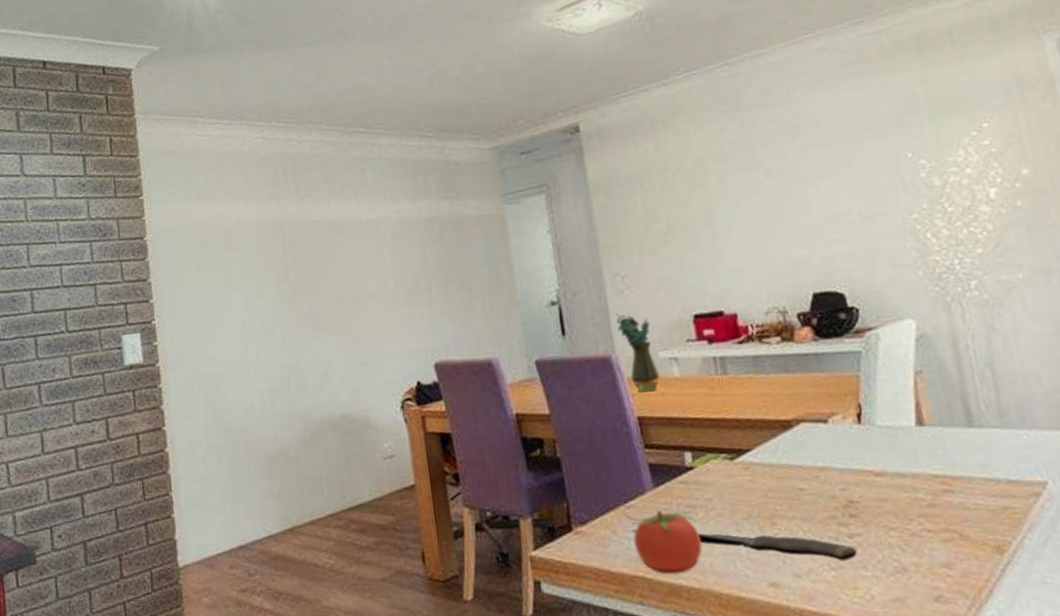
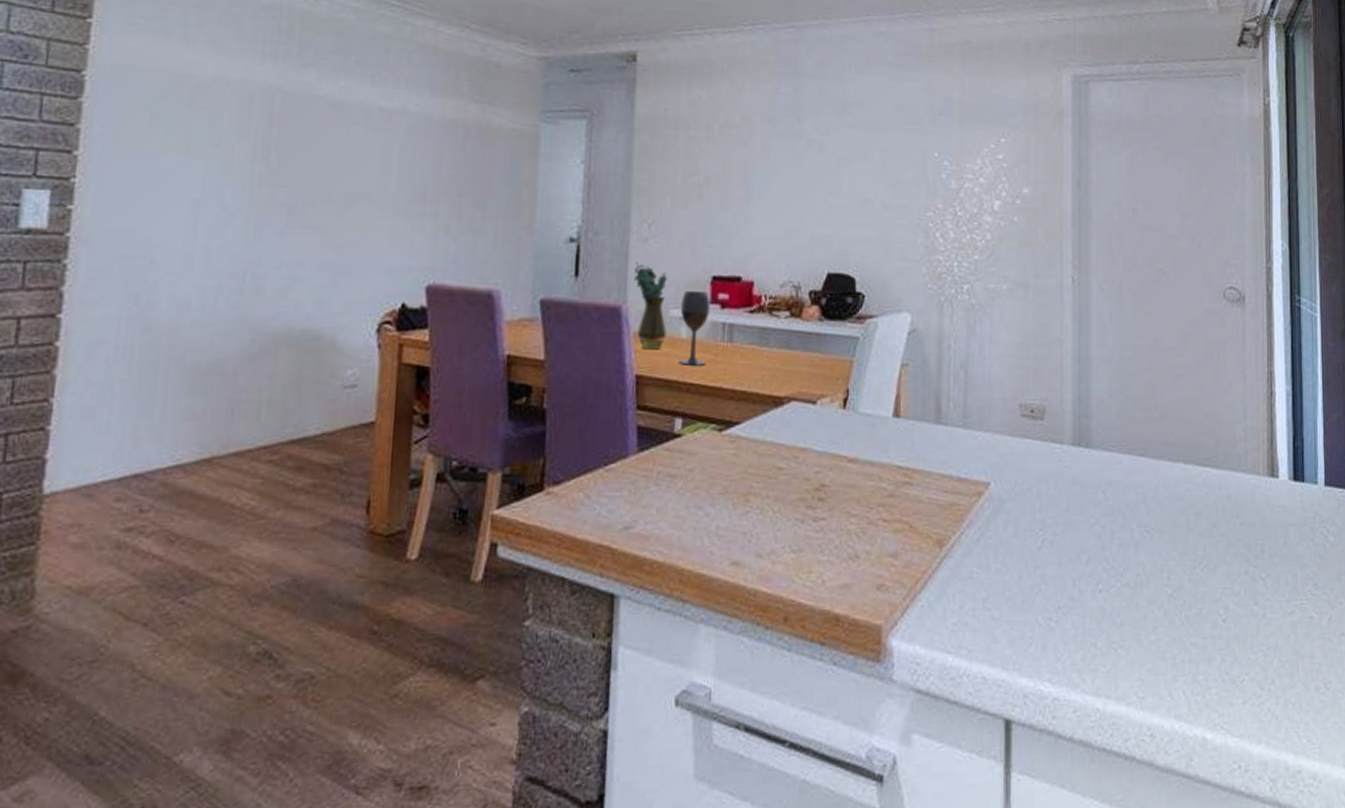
tomato: present [625,510,703,575] -> none [602,476,675,547]
knife: present [632,529,857,562] -> none [606,495,818,544]
wine glass: none [667,331,704,402] -> present [679,290,711,366]

